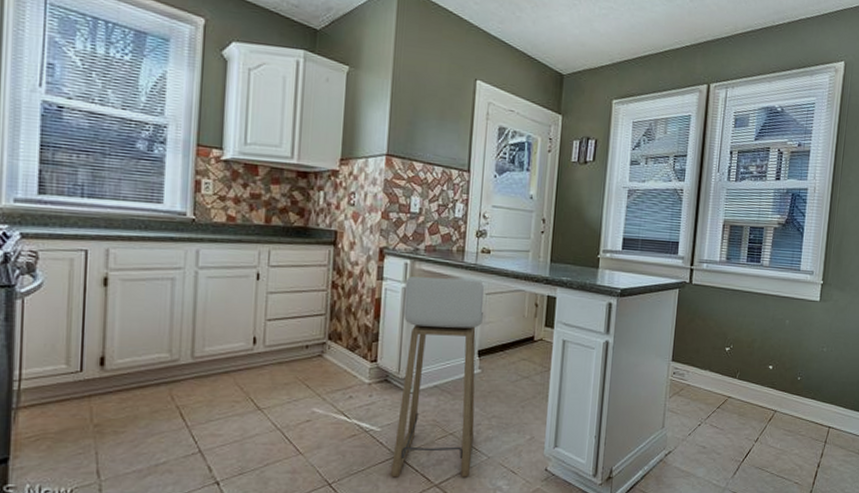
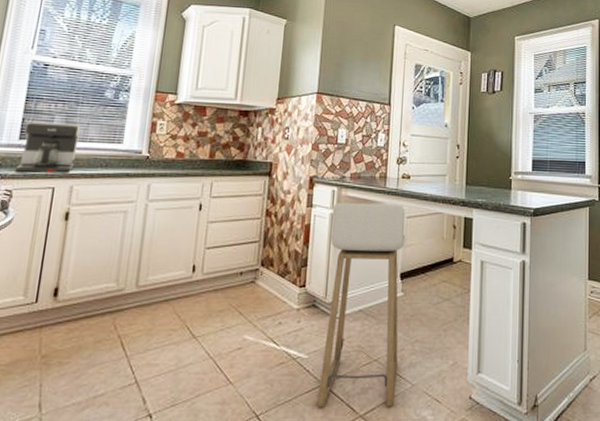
coffee maker: none [36,173,111,236] -> present [14,121,81,175]

